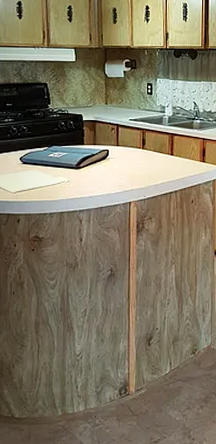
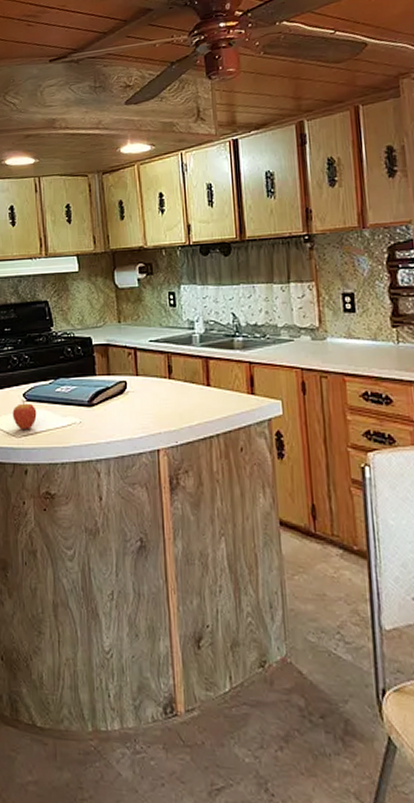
fruit: none [9,162,31,188] -> present [12,399,37,431]

